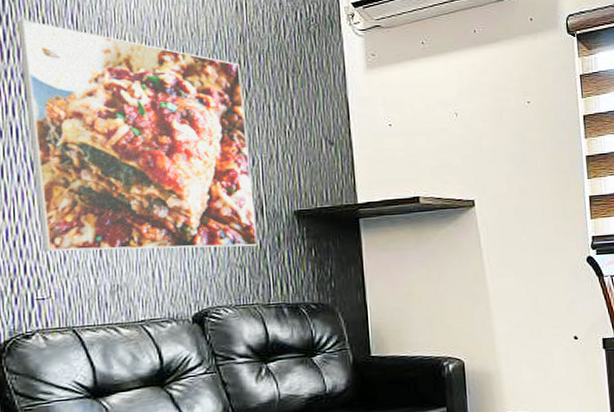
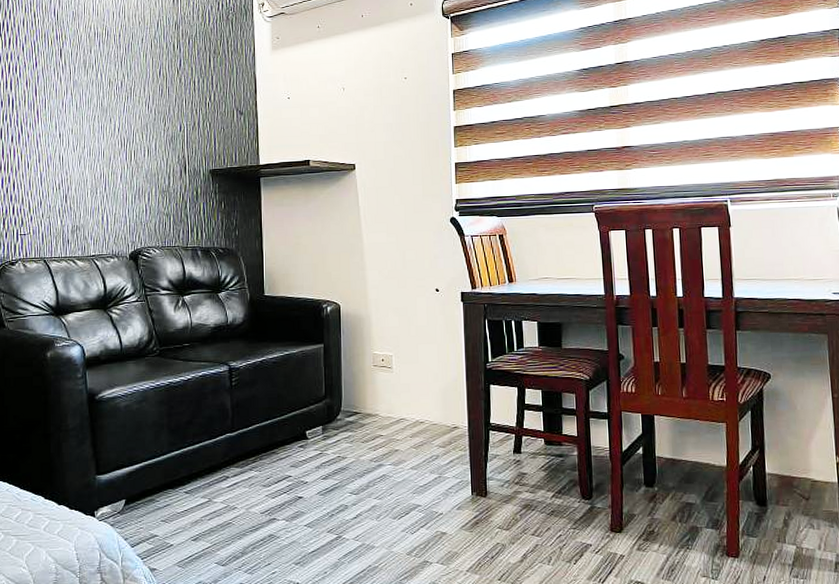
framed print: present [17,20,258,252] -> none [17,14,181,199]

